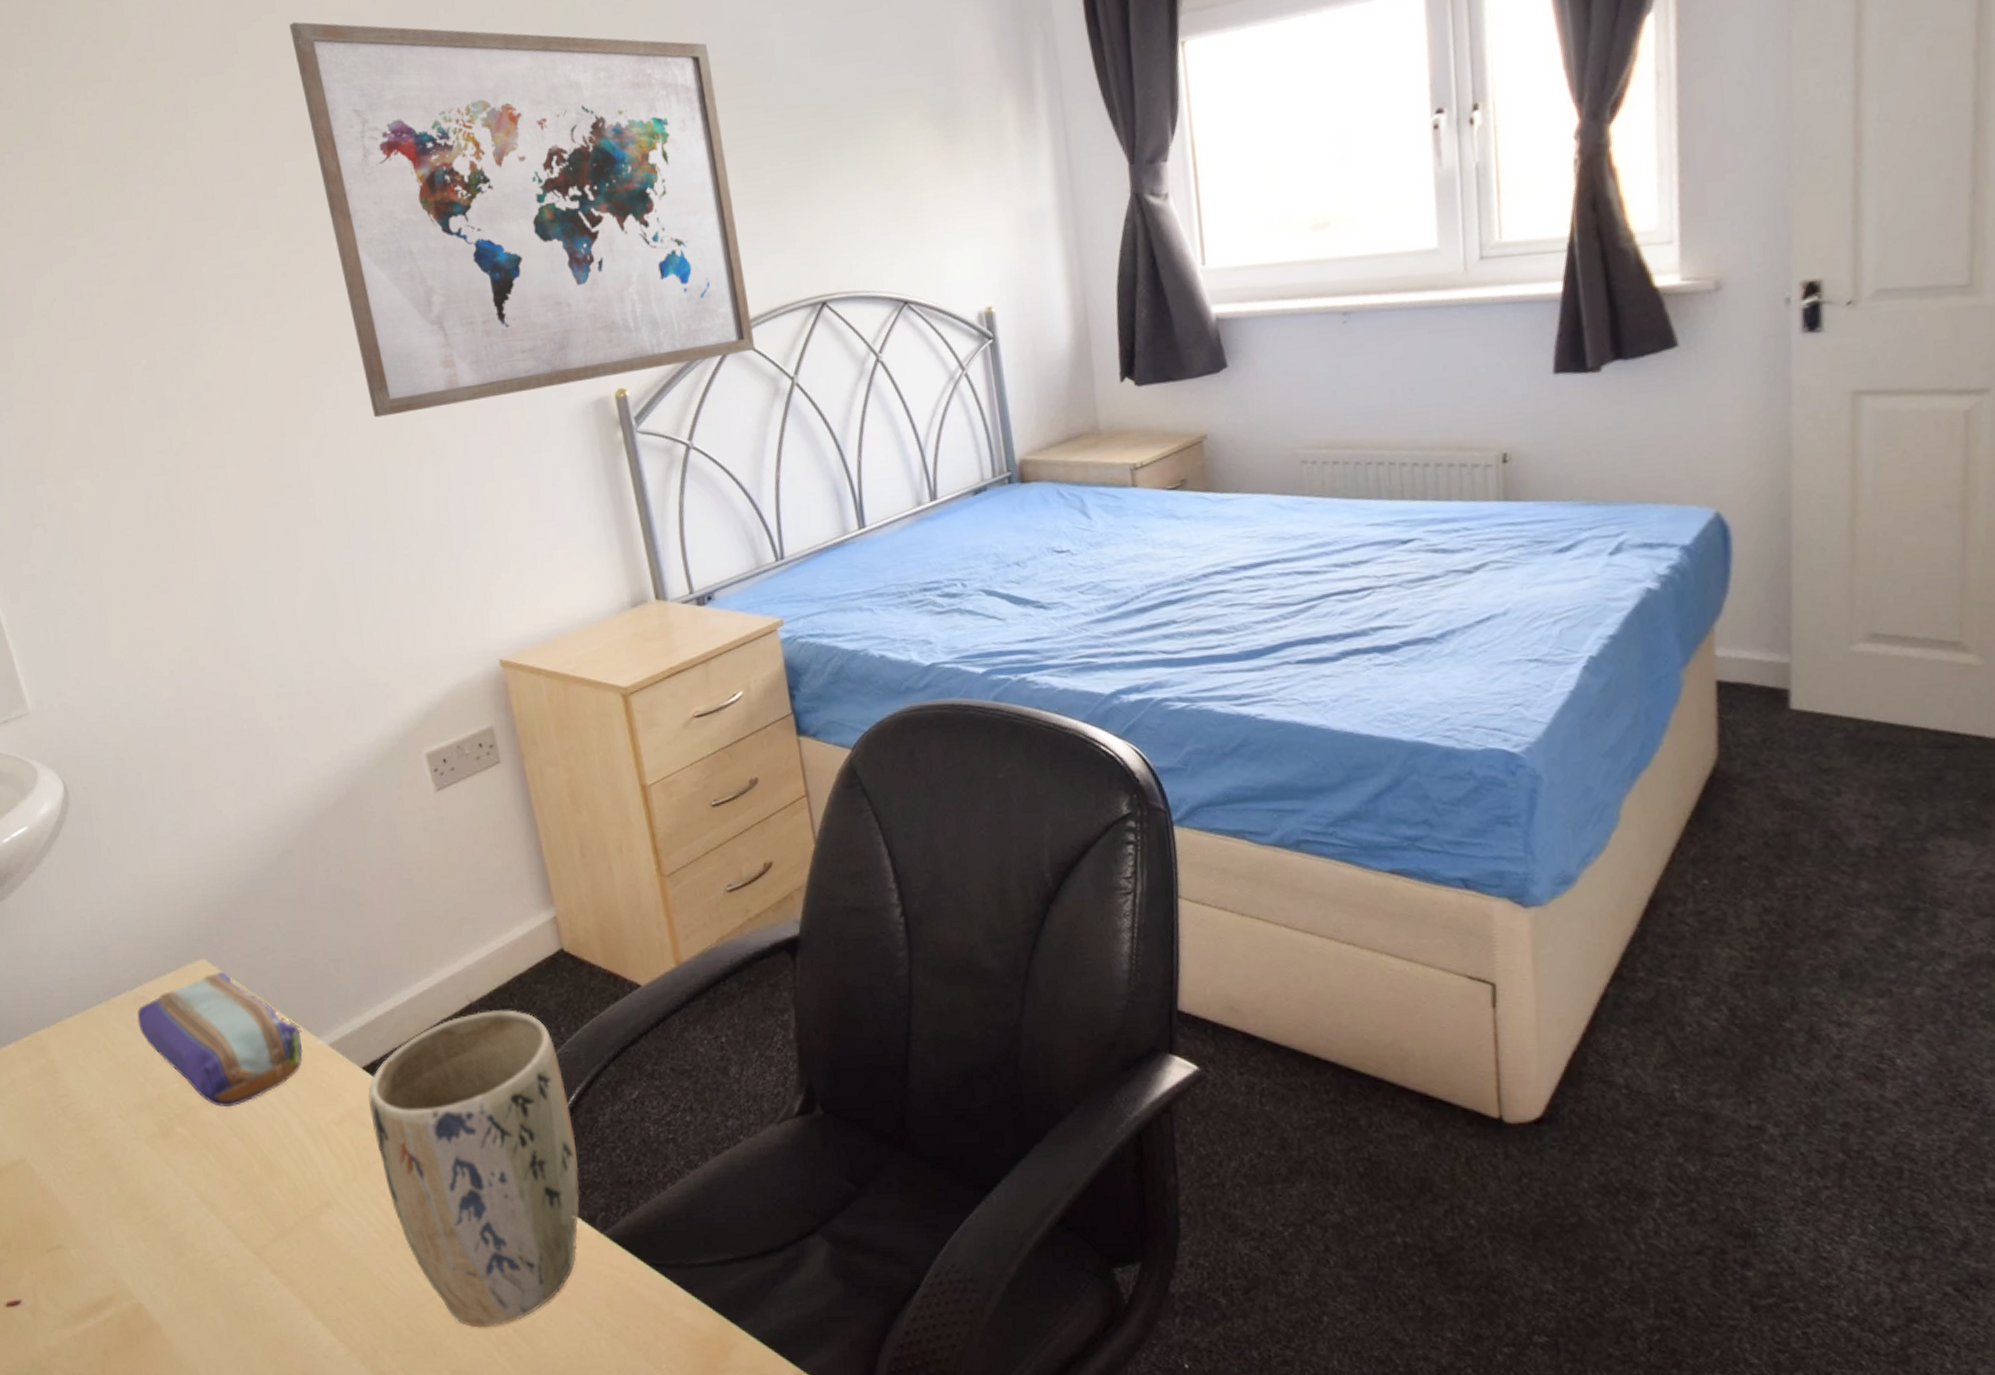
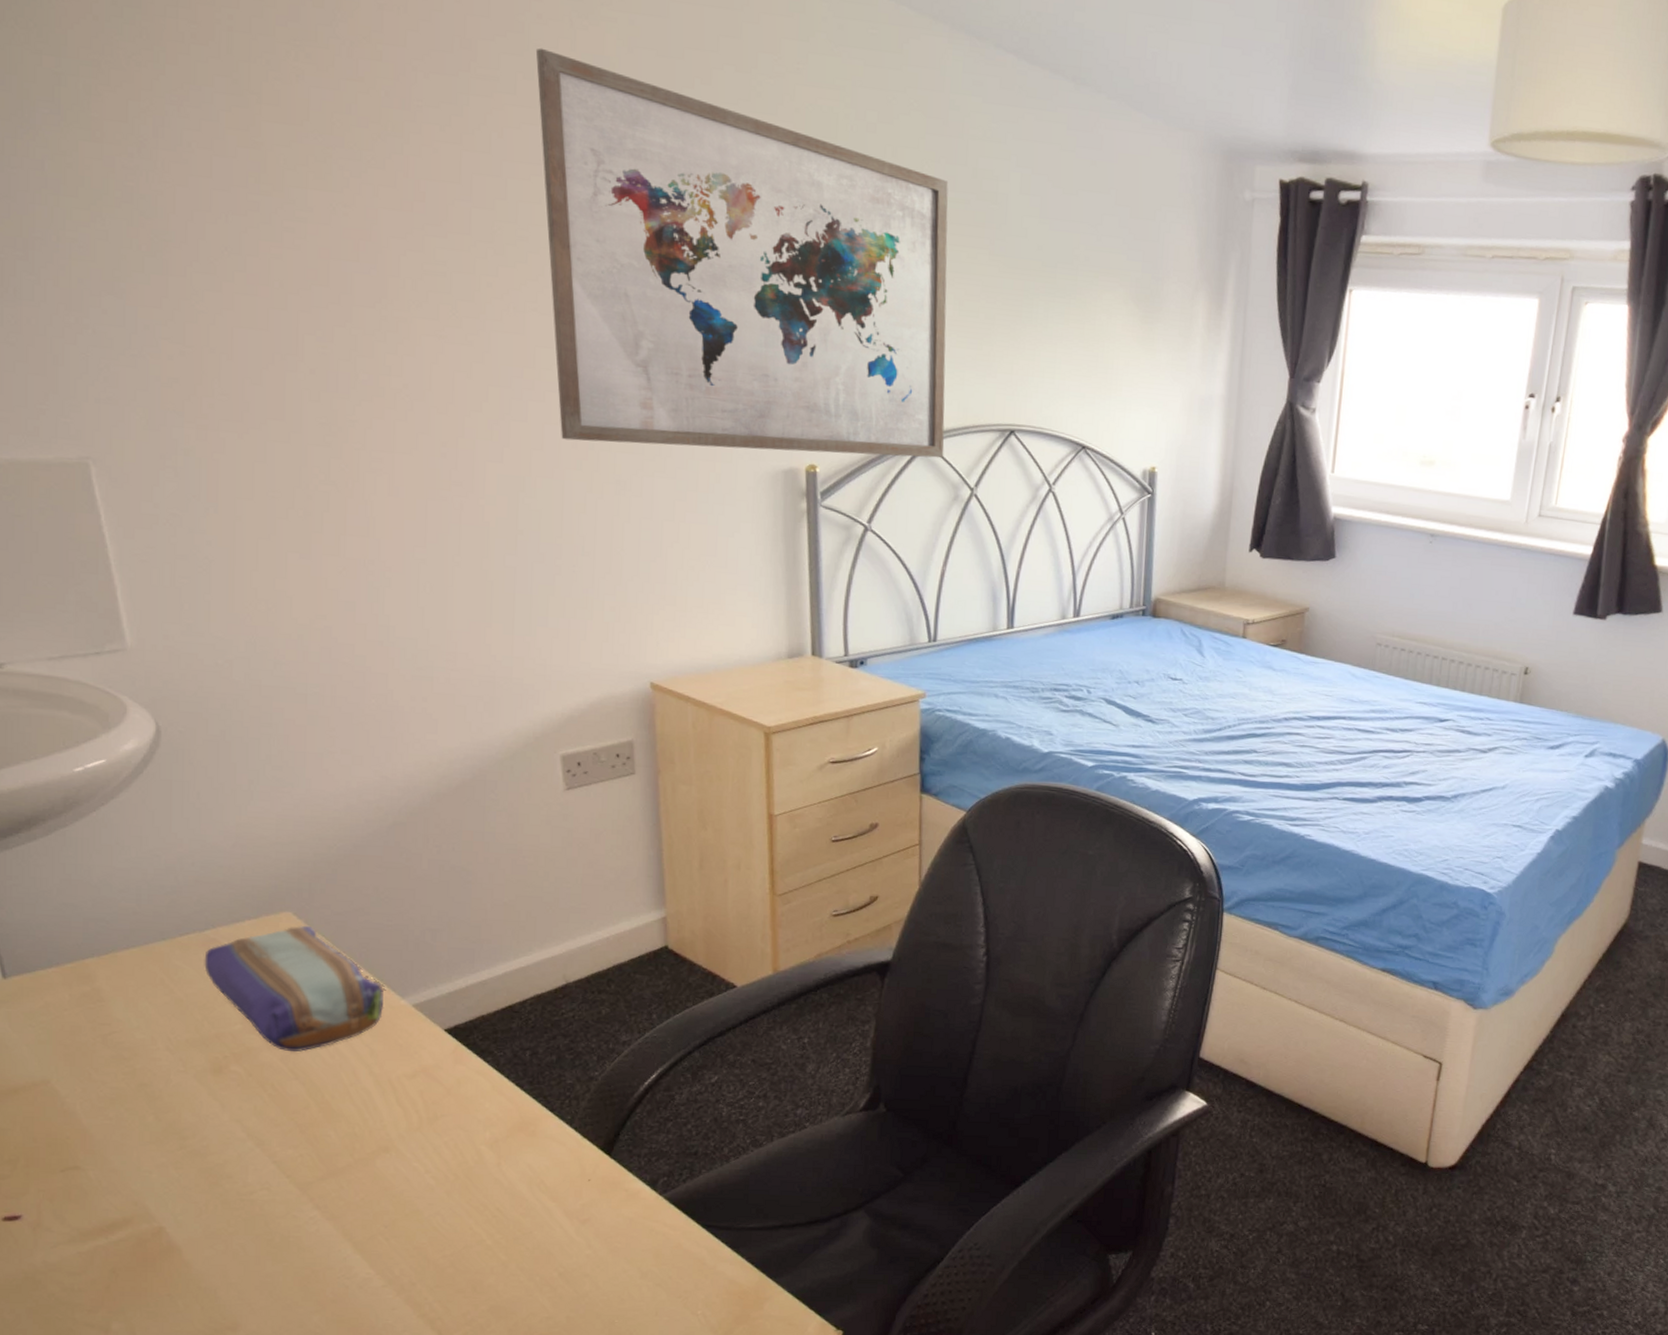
plant pot: present [368,1010,580,1328] -> none [445,992,650,1270]

